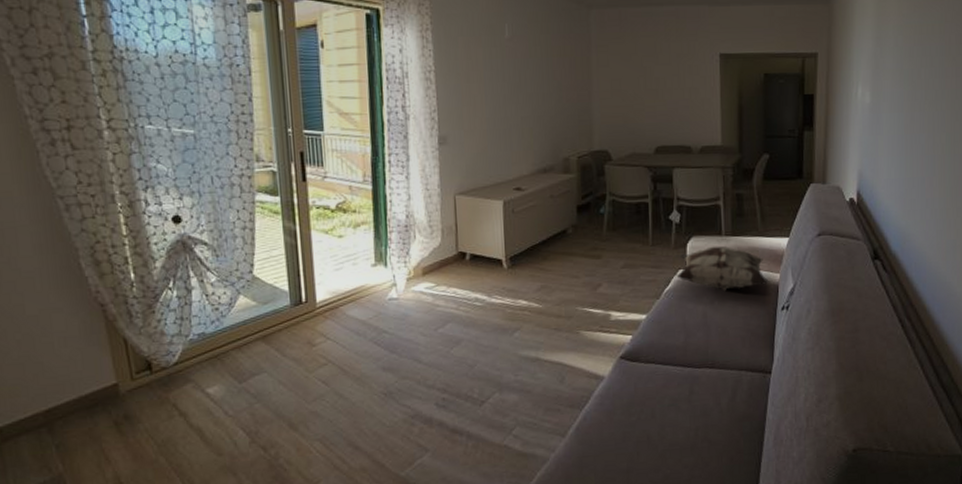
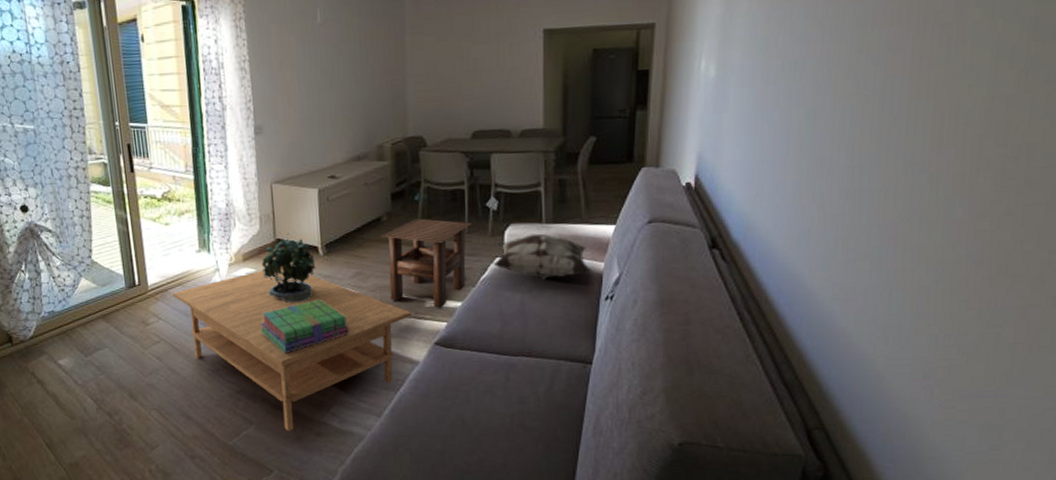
coffee table: none [344,281,597,457] -> present [173,267,412,431]
stack of books: none [438,313,534,373] -> present [259,298,350,353]
potted plant: none [442,245,499,320] -> present [261,233,316,304]
side table: none [565,231,657,321] -> present [380,218,473,308]

